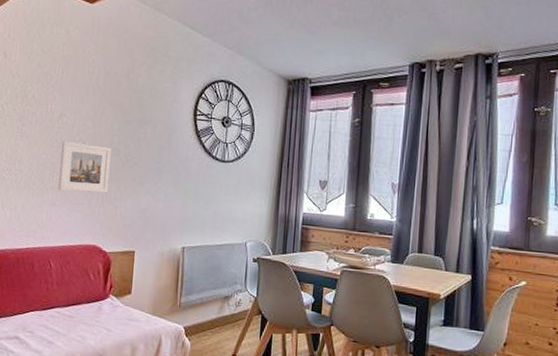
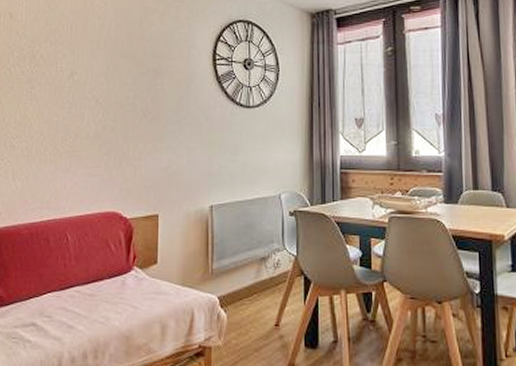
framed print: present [58,140,111,193] -> none [71,100,127,155]

